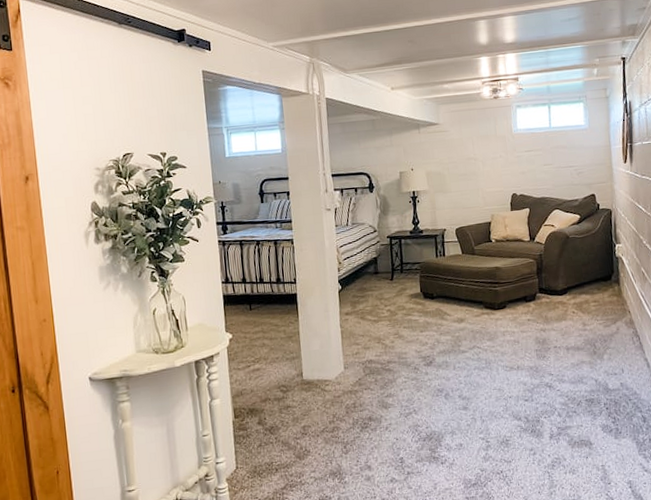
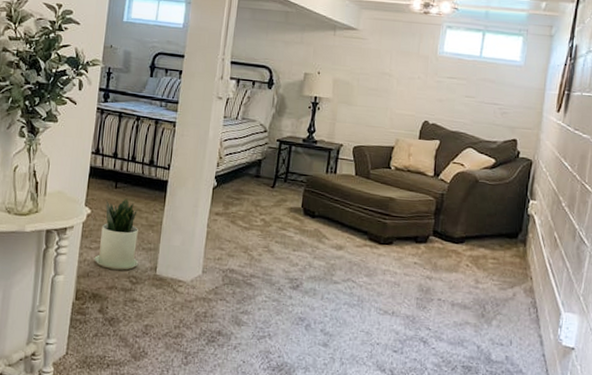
planter: none [244,316,286,384] -> present [94,198,139,270]

